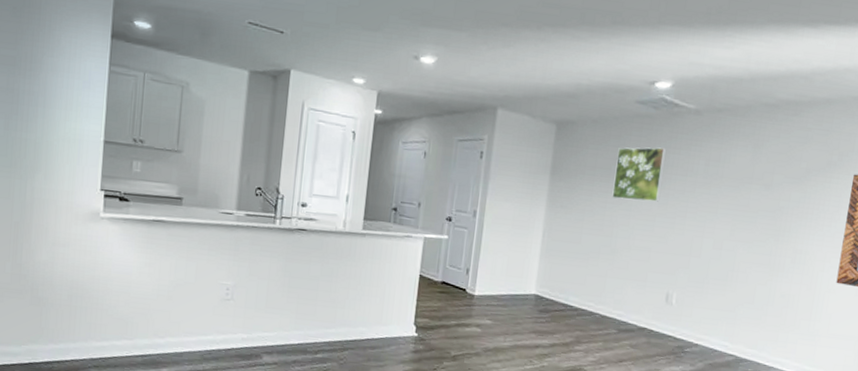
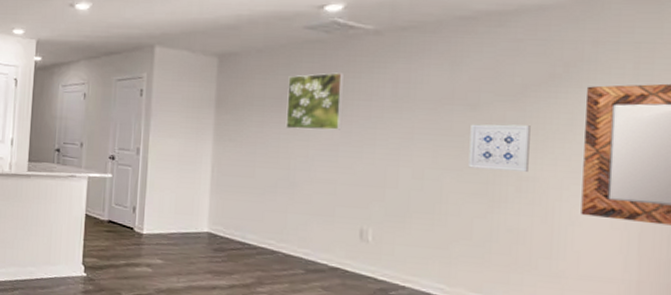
wall art: none [758,202,809,246] -> present [468,124,531,172]

